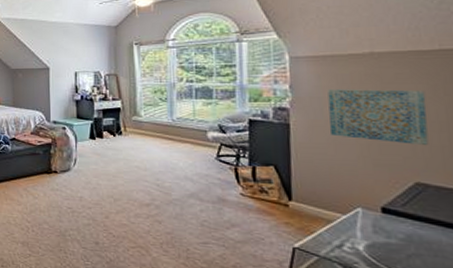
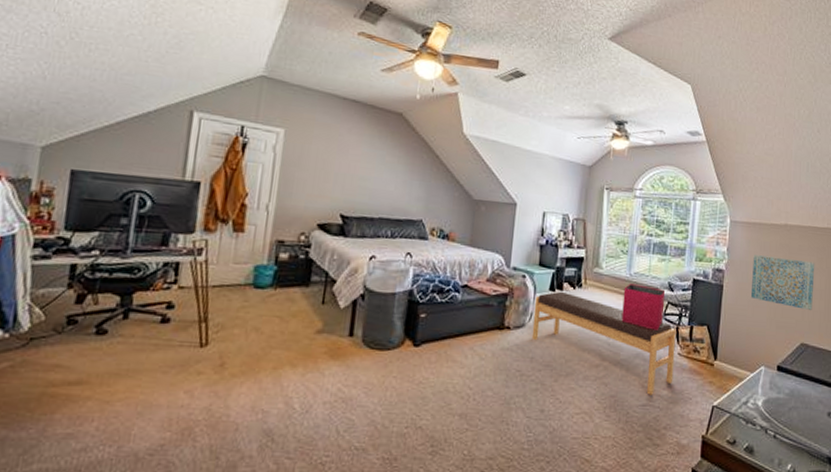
bench: none [77,139,238,234] -> present [531,291,676,395]
storage bin: none [167,128,217,171] -> present [621,284,666,330]

